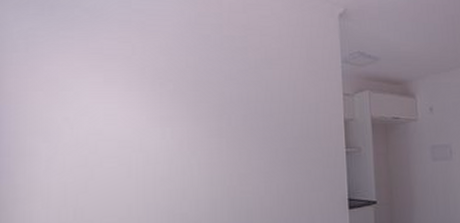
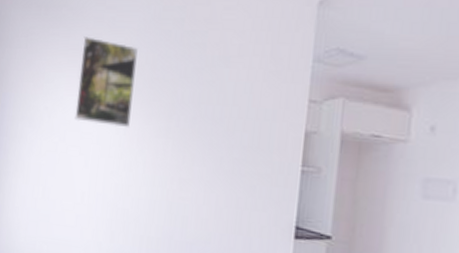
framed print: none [107,40,177,132] -> present [74,36,138,128]

